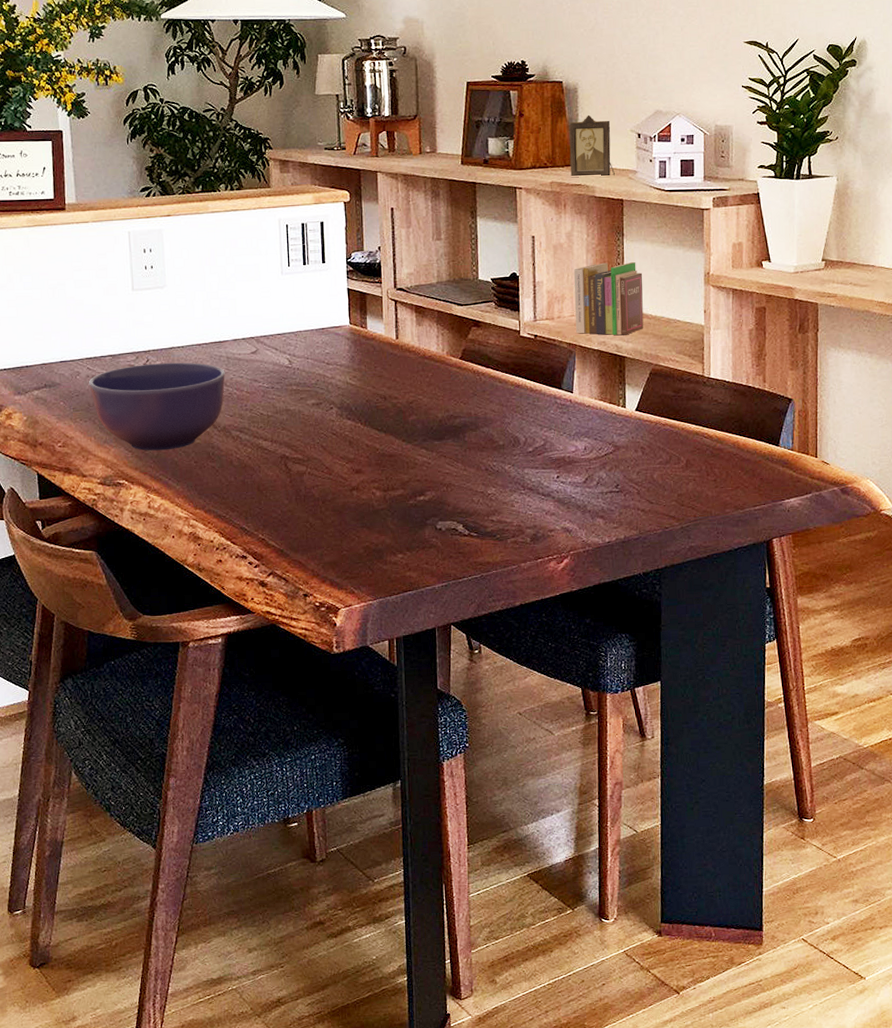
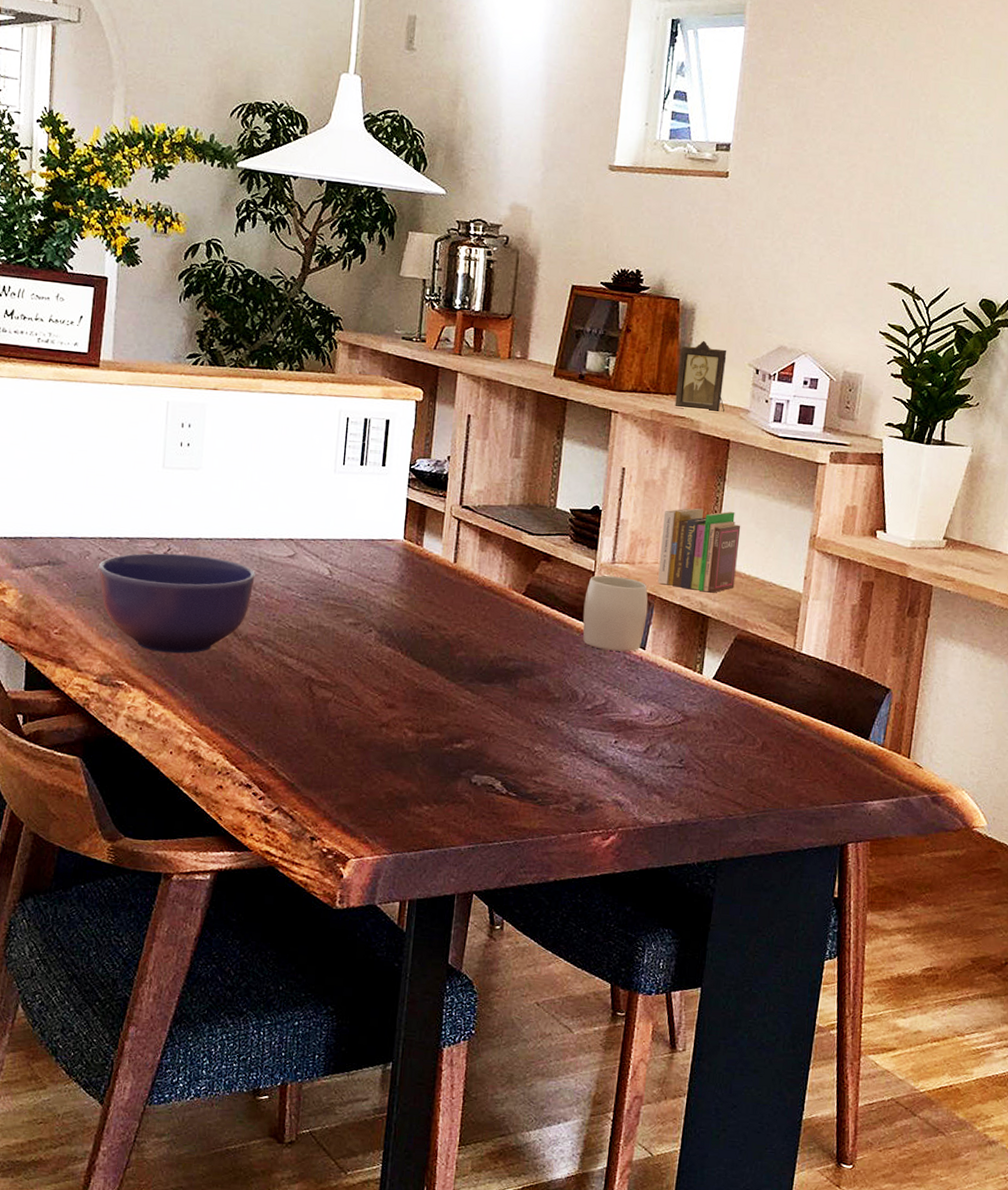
mug: none [514,332,571,398] -> present [582,575,648,652]

